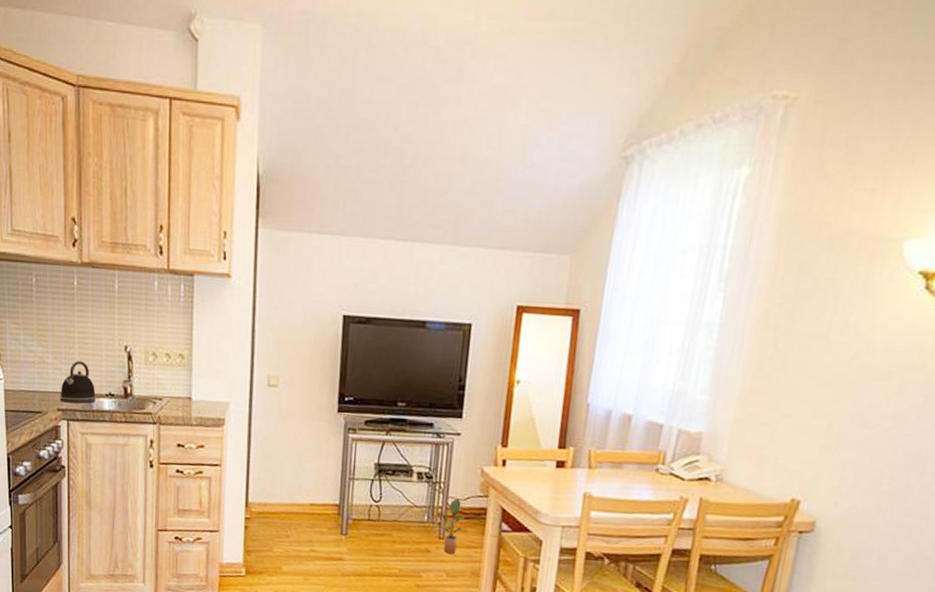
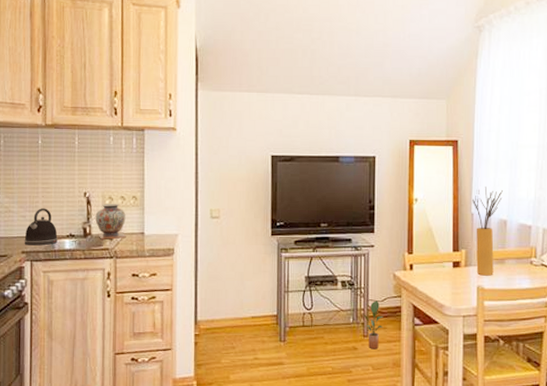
decorative vase: none [137,361,172,403] -> present [95,203,126,240]
vase: none [585,371,631,482] -> present [473,187,503,276]

